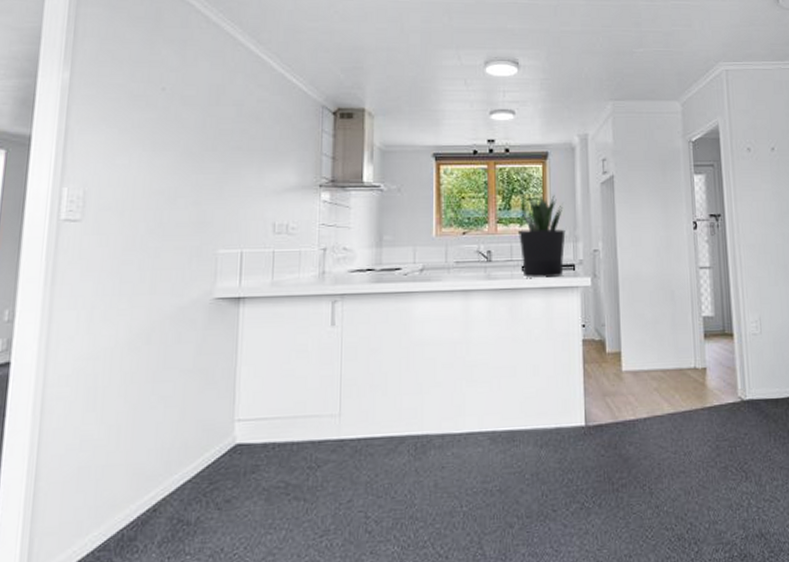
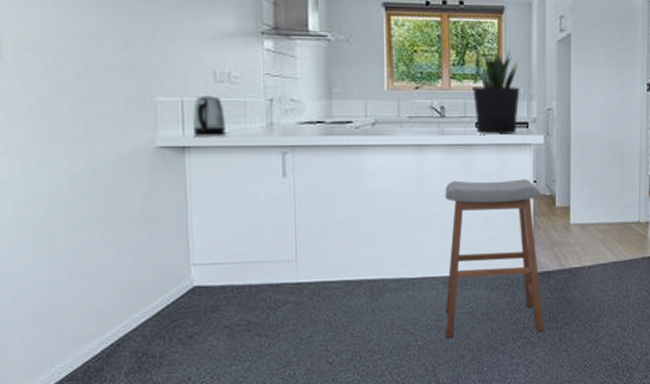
kettle: none [250,247,280,288] -> present [193,96,226,137]
stool: none [492,323,599,502] -> present [445,179,544,338]

